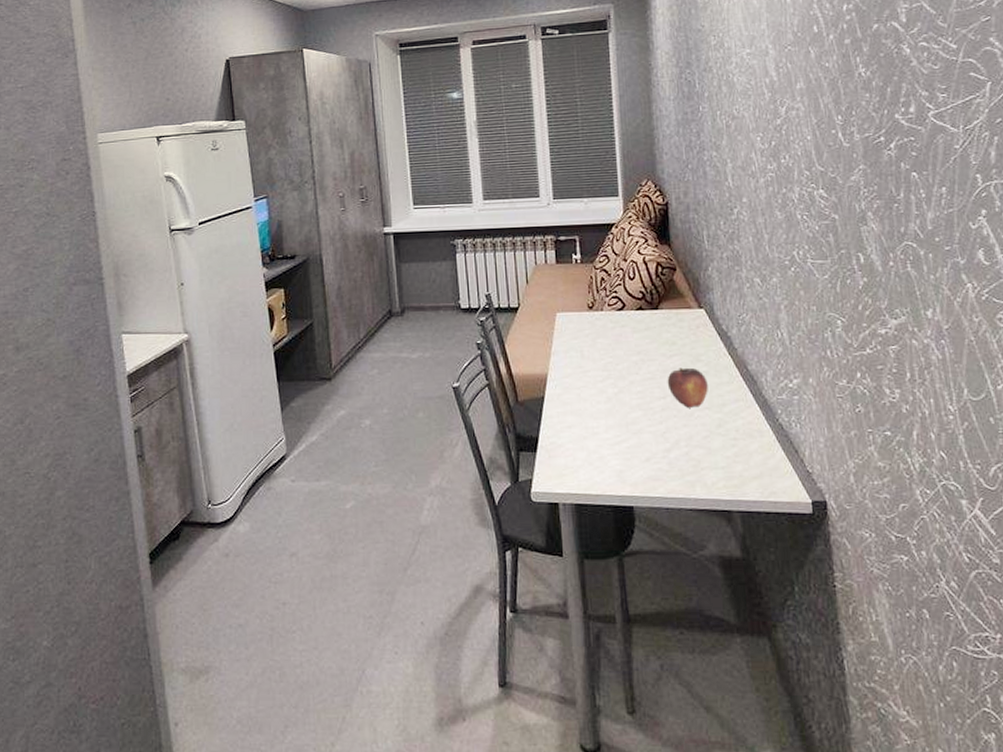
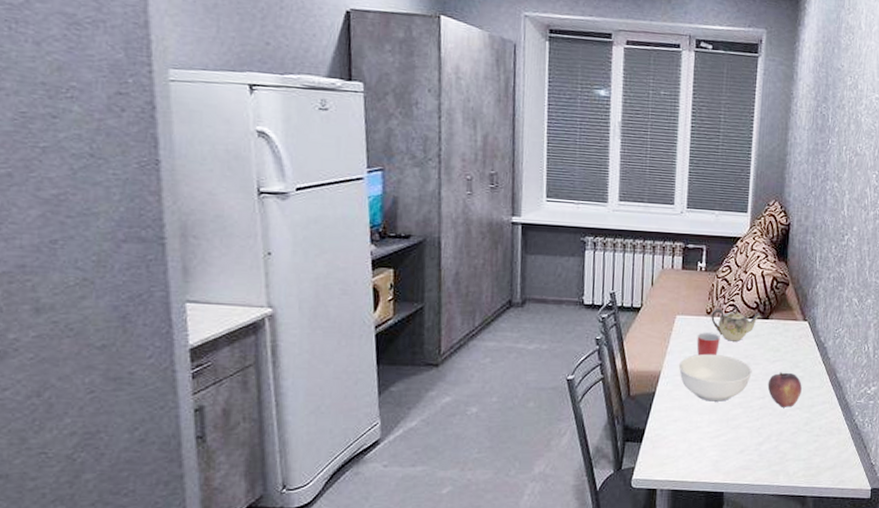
bowl: none [566,351,648,404] -> present [679,353,752,402]
mug: none [581,329,607,355] -> present [696,332,720,356]
teapot: none [594,298,650,337] -> present [711,306,762,341]

